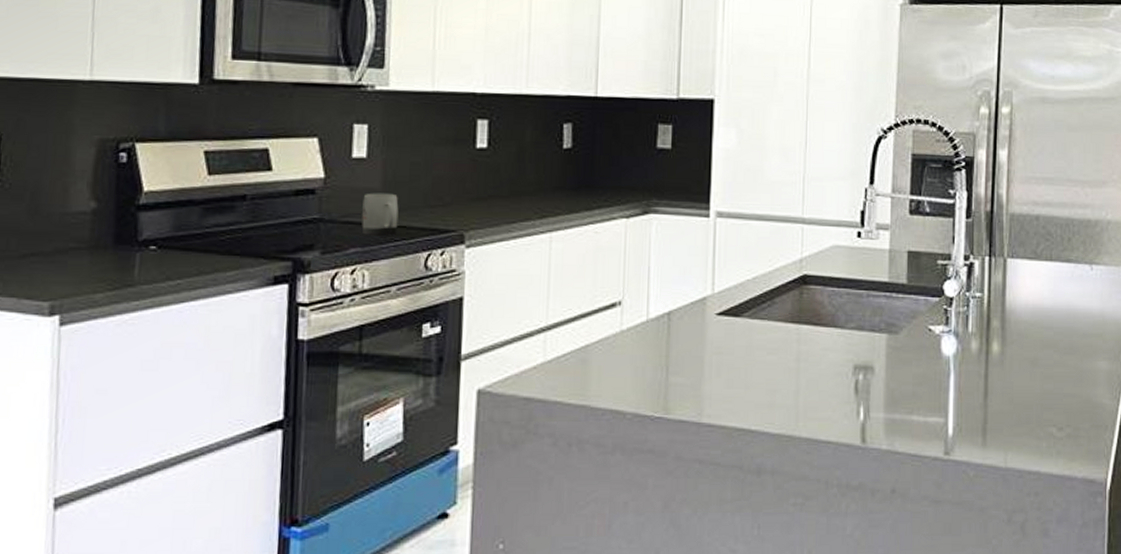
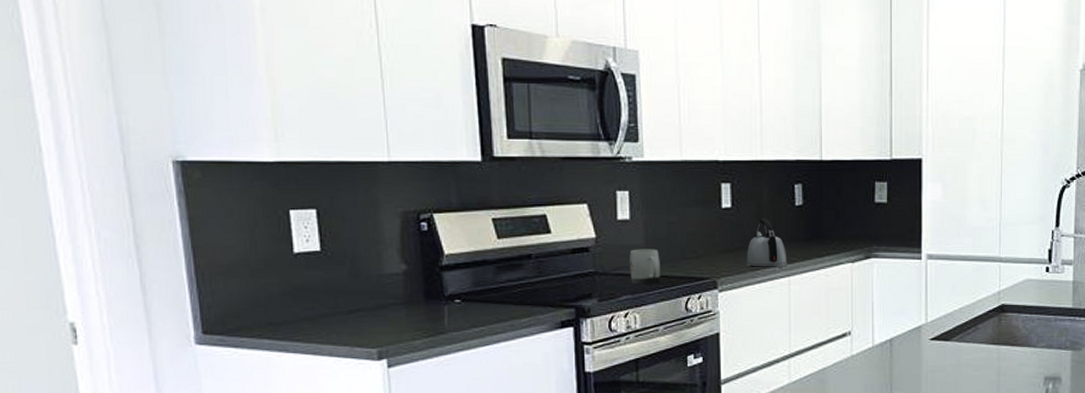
kettle: none [501,162,550,222] -> present [746,218,787,268]

